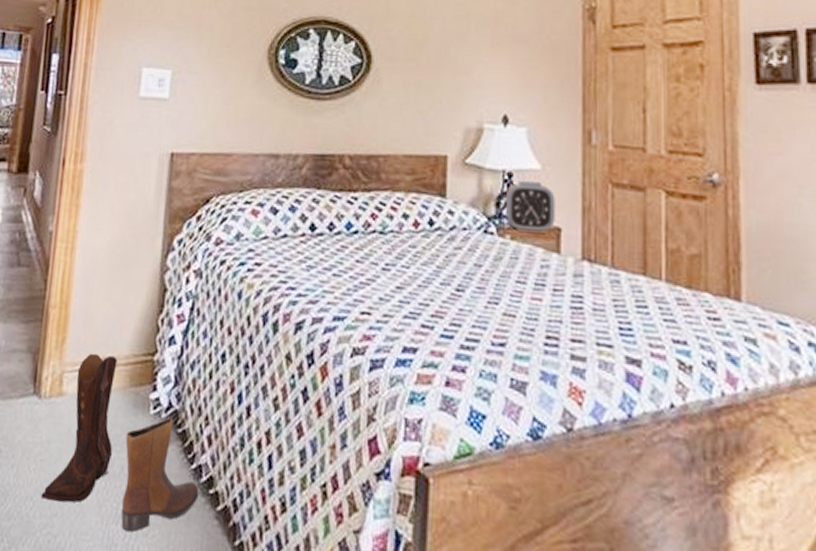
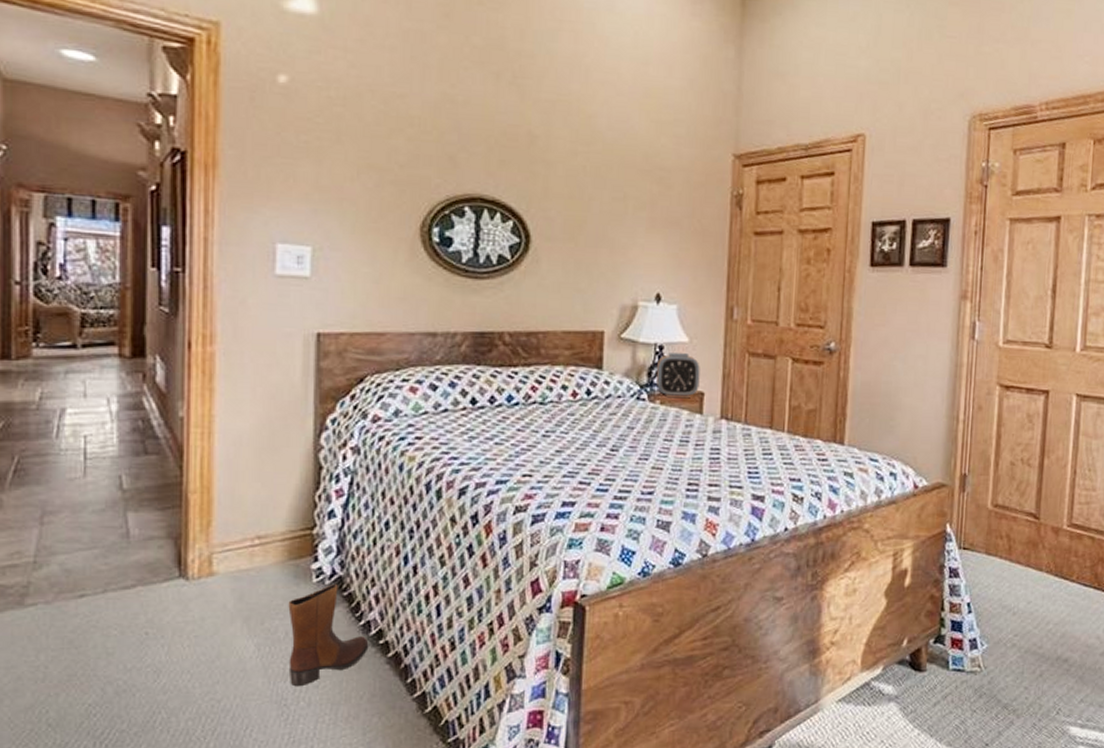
boot: present [41,353,117,503] -> none [199,533,274,670]

